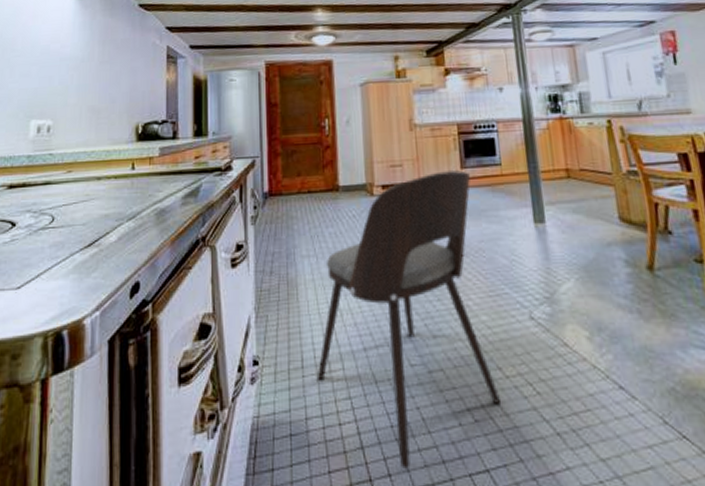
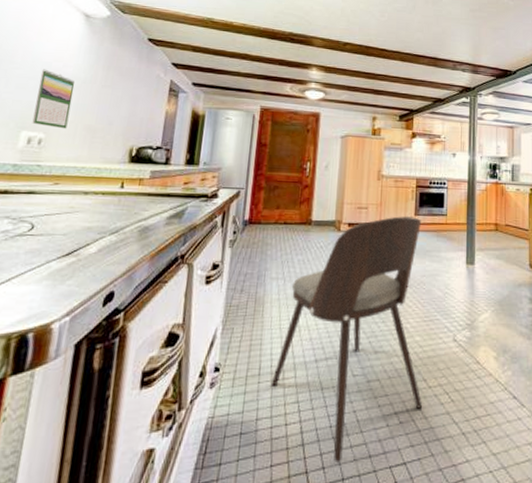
calendar: none [39,52,74,113] -> present [32,69,75,129]

